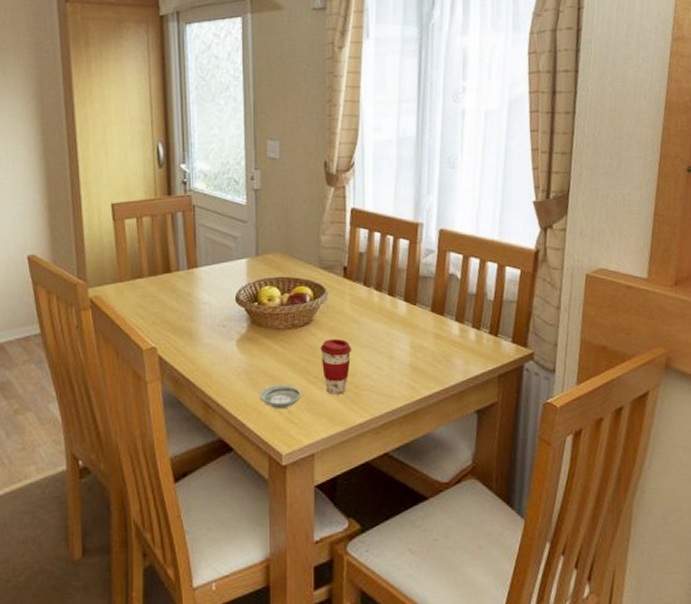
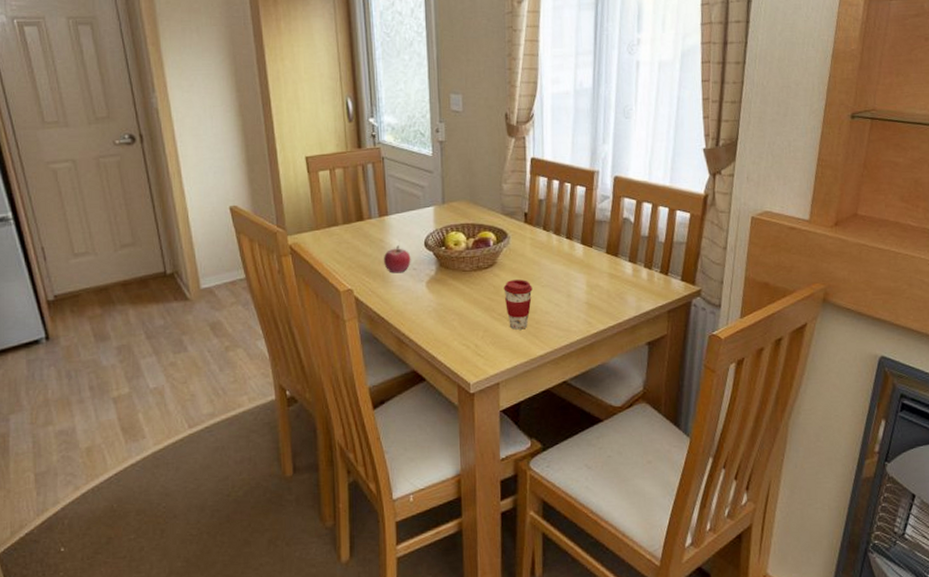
fruit: none [190,300,221,331] -> present [383,245,411,274]
saucer: present [259,385,302,409] -> none [448,321,487,344]

